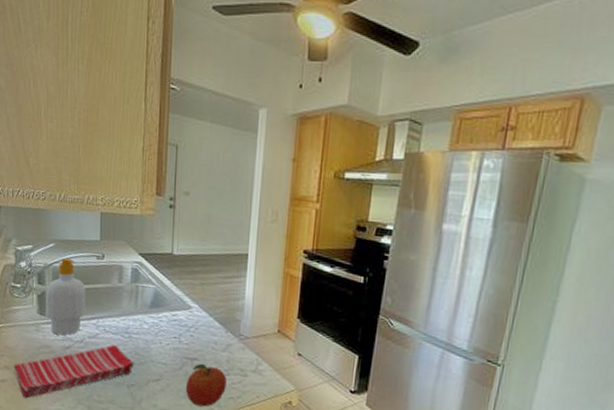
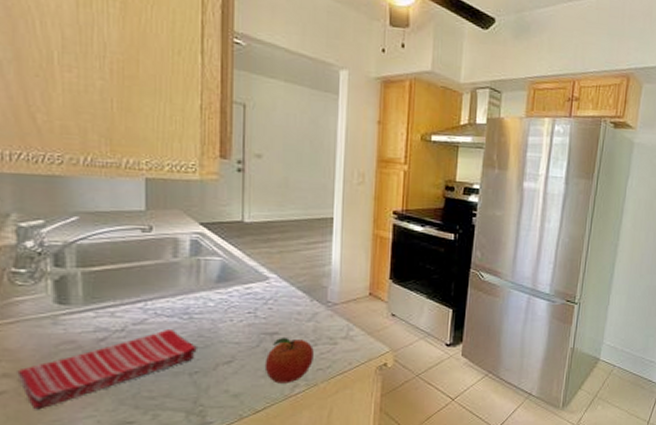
soap bottle: present [45,257,86,336] -> none [65,232,127,326]

